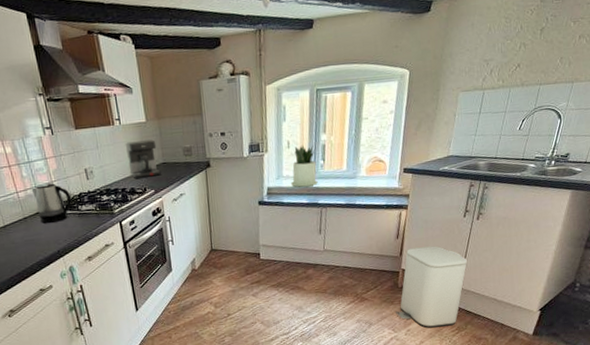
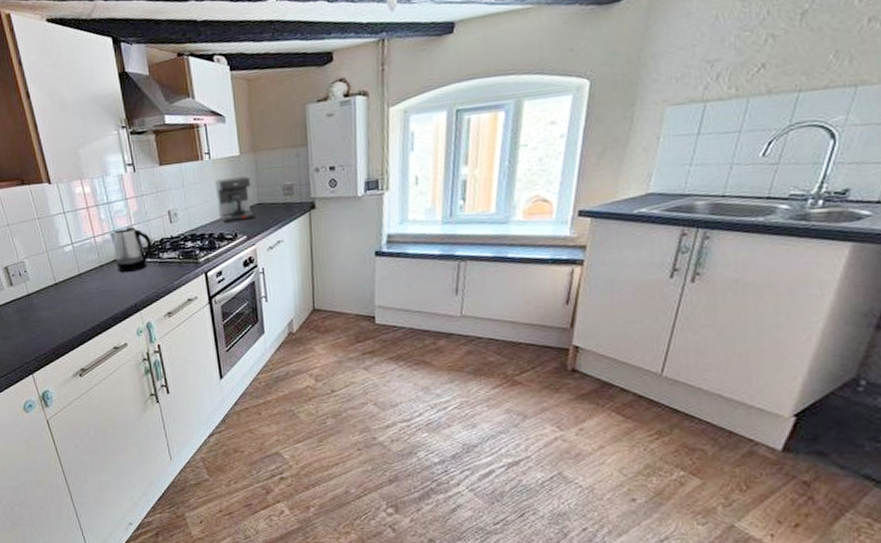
planter: present [290,144,318,188] -> none [417,180,455,235]
pedal bin: present [395,246,467,328] -> none [562,316,675,429]

